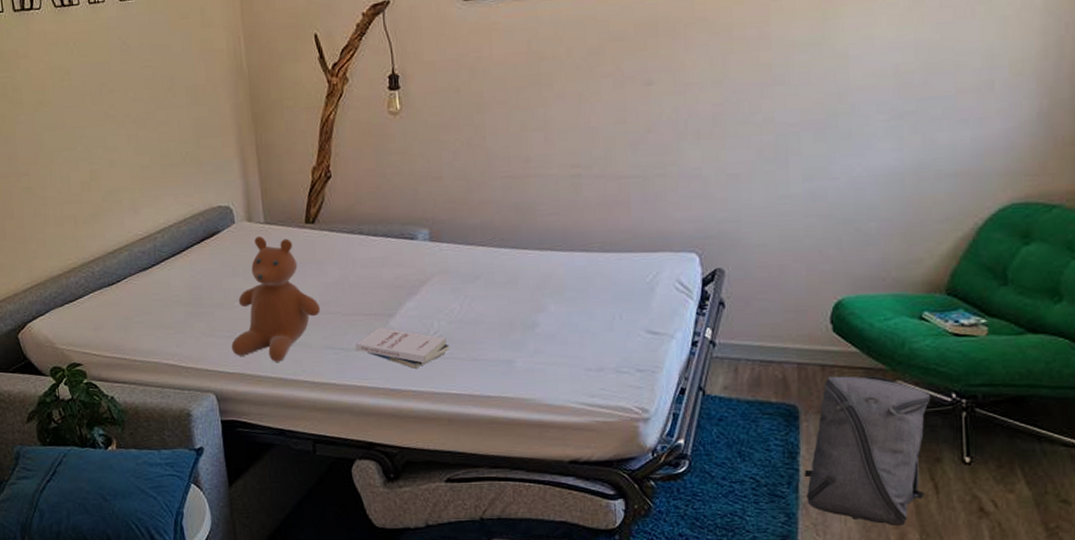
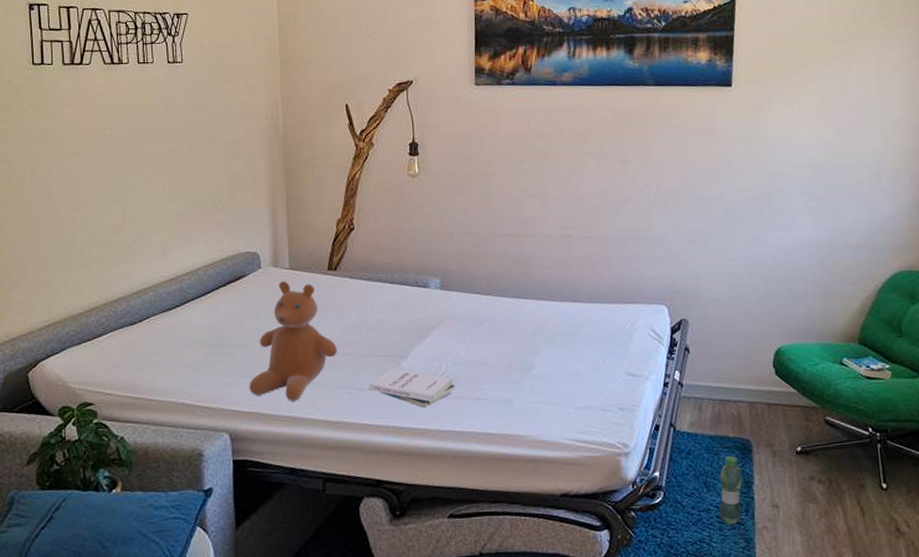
water bottle: none [755,423,785,497] -> present [719,456,742,525]
backpack: present [804,376,931,527] -> none [758,413,855,548]

